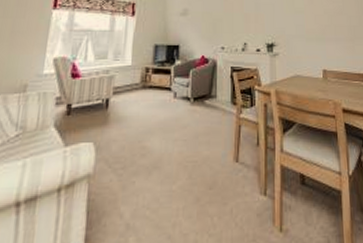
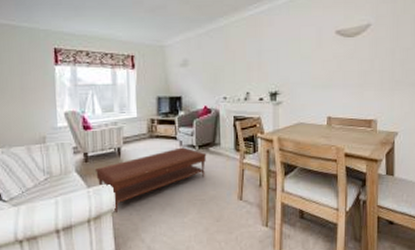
coffee table: none [76,99,202,178] -> present [94,147,207,212]

